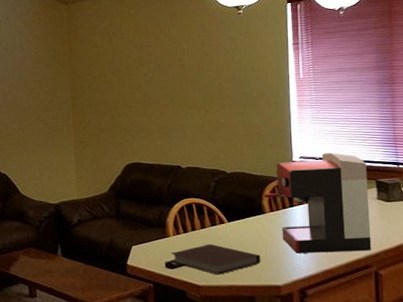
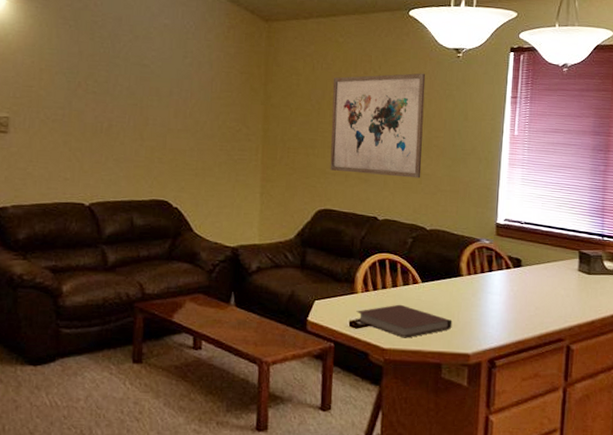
wall art: none [128,32,217,128] -> present [330,73,426,178]
coffee maker: present [263,153,372,253] -> none [462,218,572,324]

